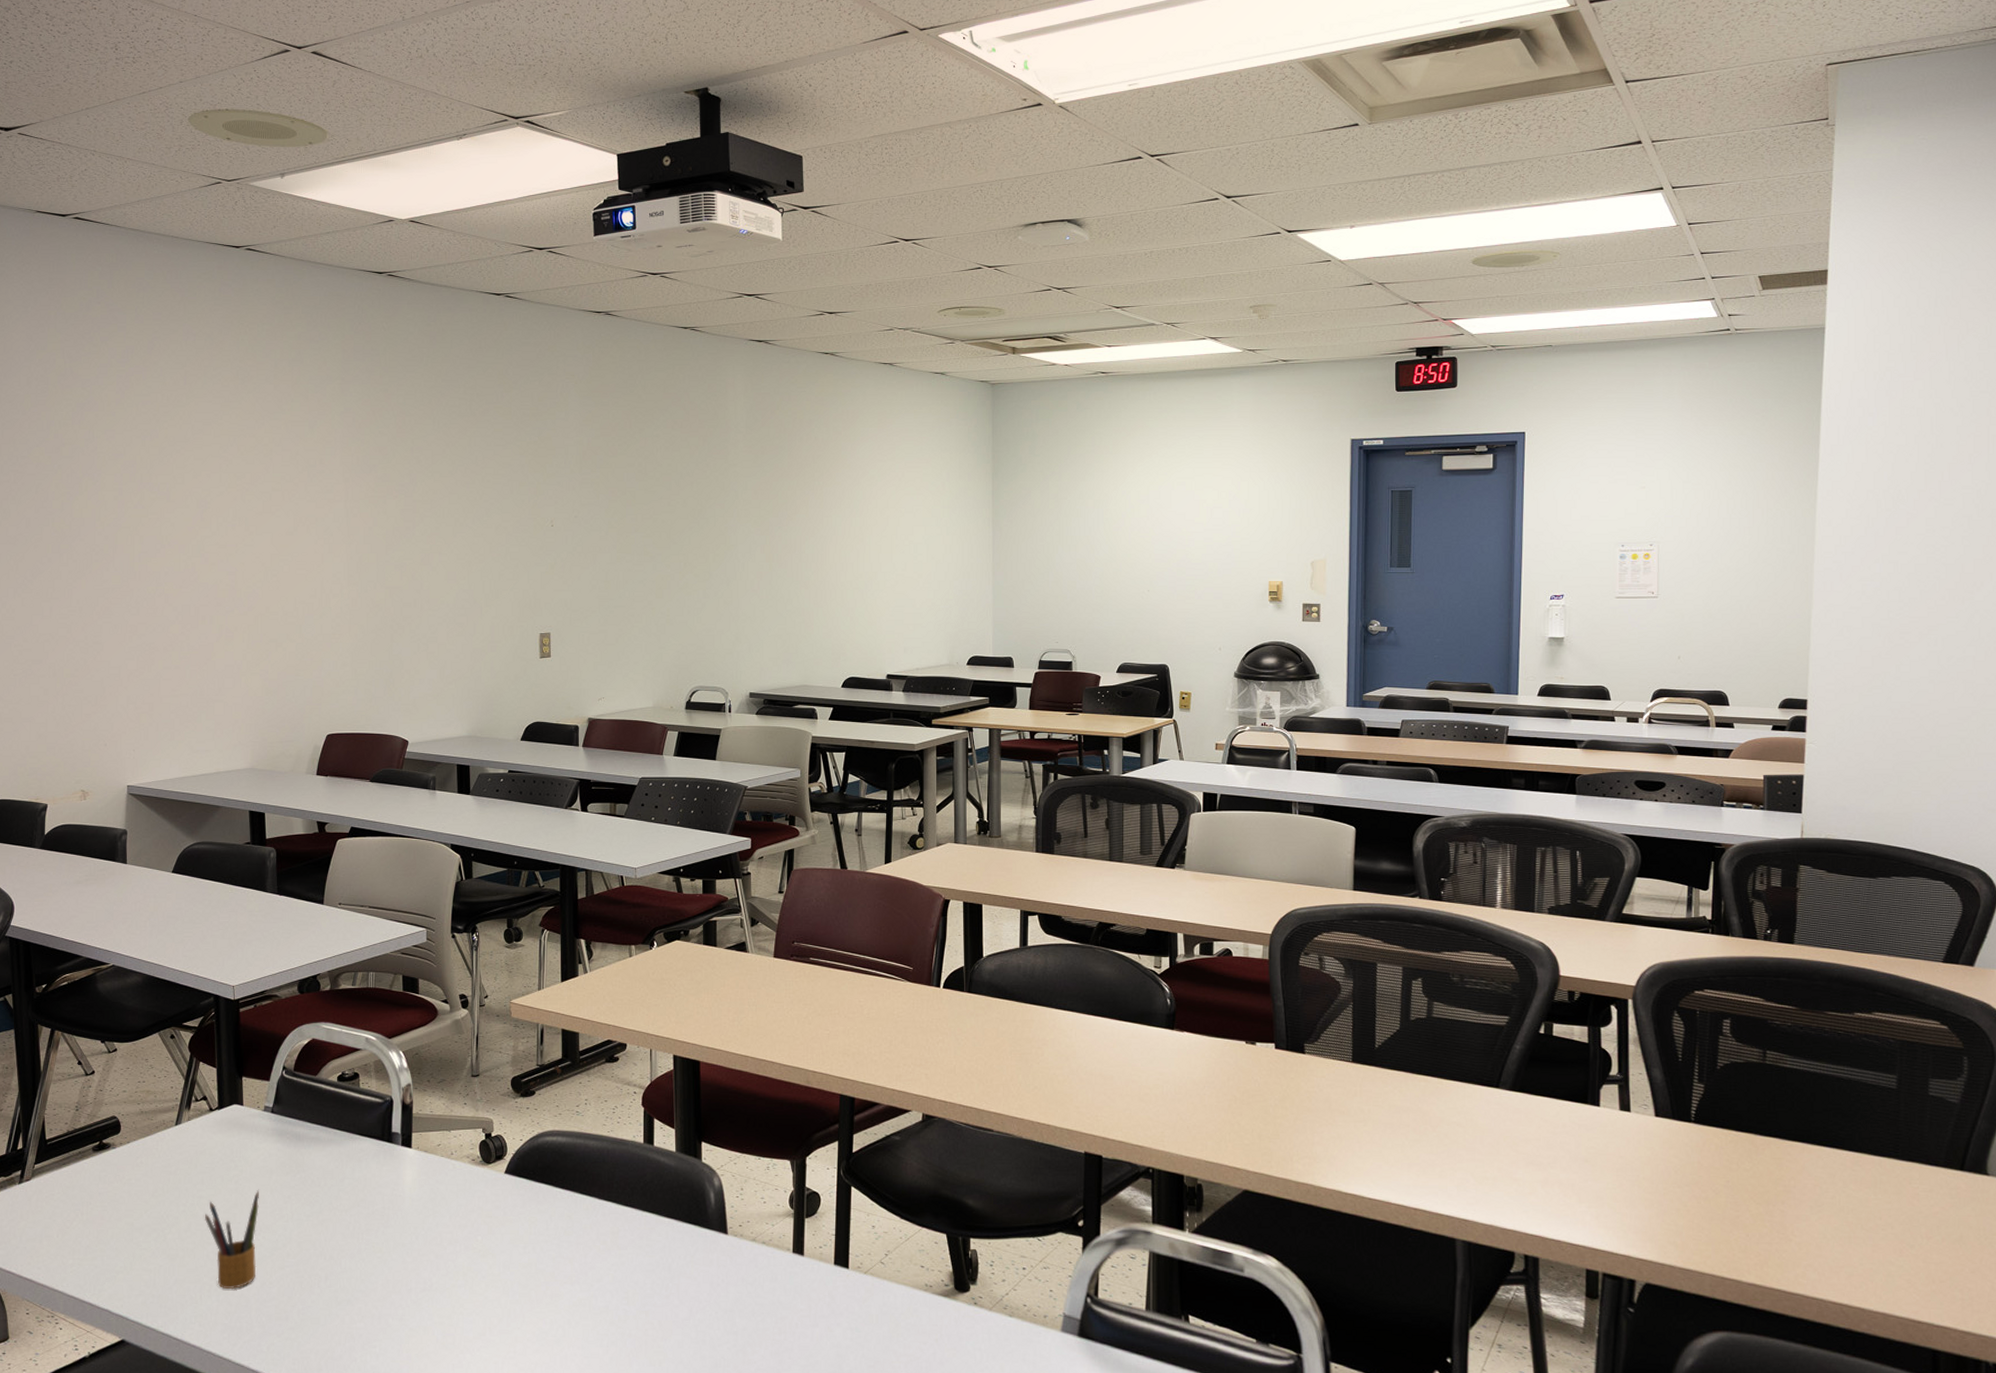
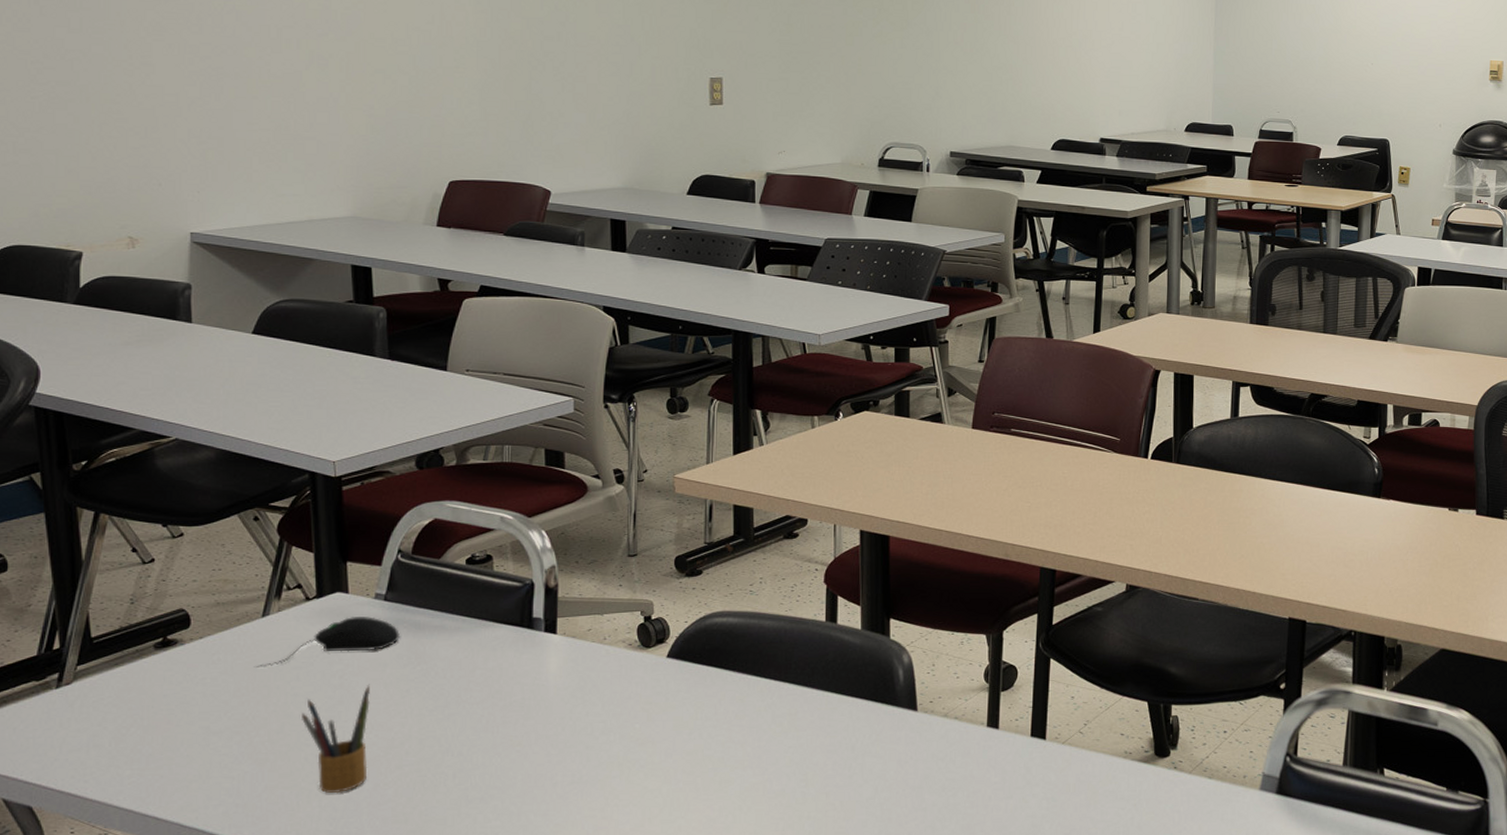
computer mouse: none [168,1127,284,1171] -> present [253,617,401,667]

